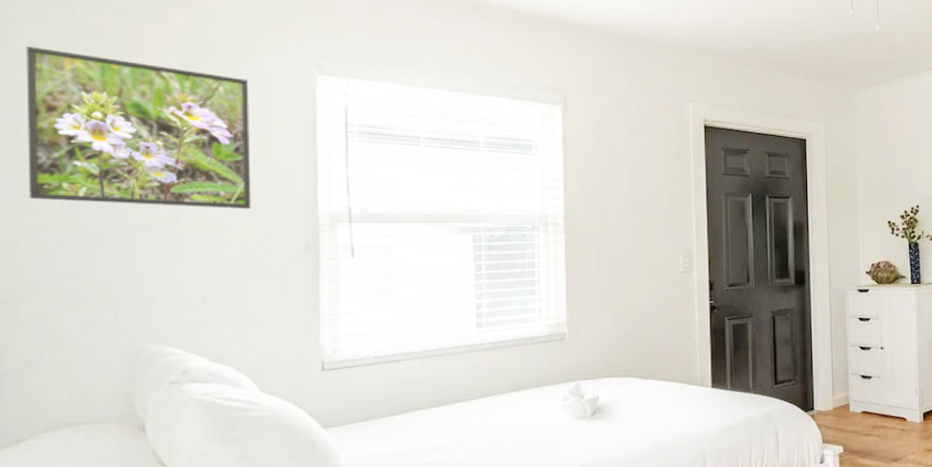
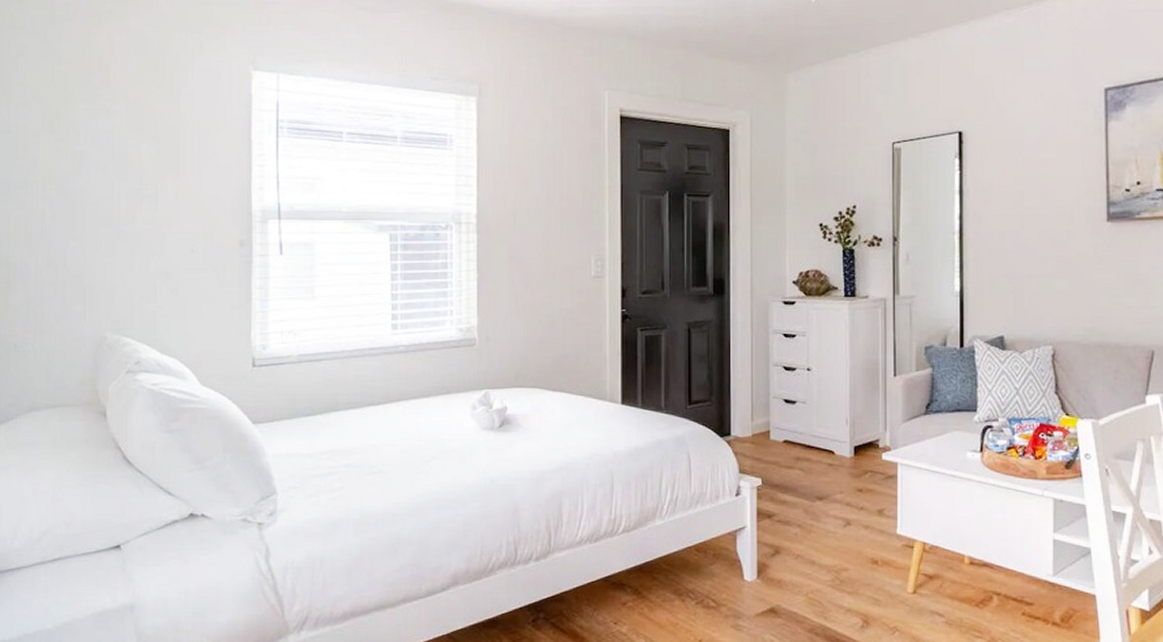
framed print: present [26,46,251,210] -> none [17,51,195,206]

